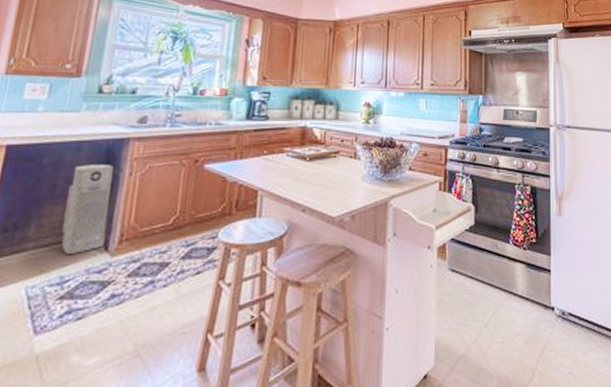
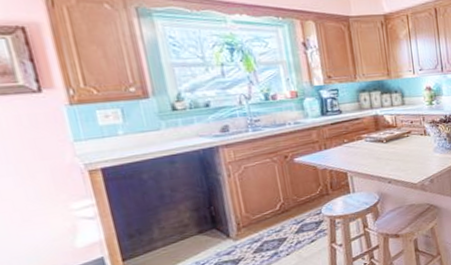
air purifier: present [61,165,114,255] -> none [175,171,225,246]

